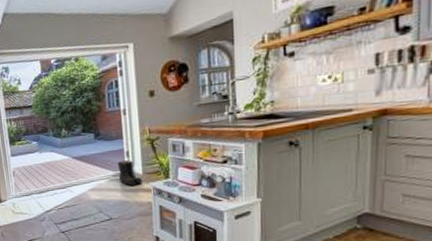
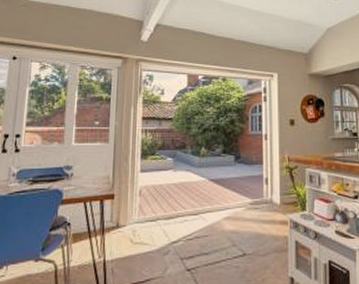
boots: present [117,160,143,187] -> none [255,188,280,217]

